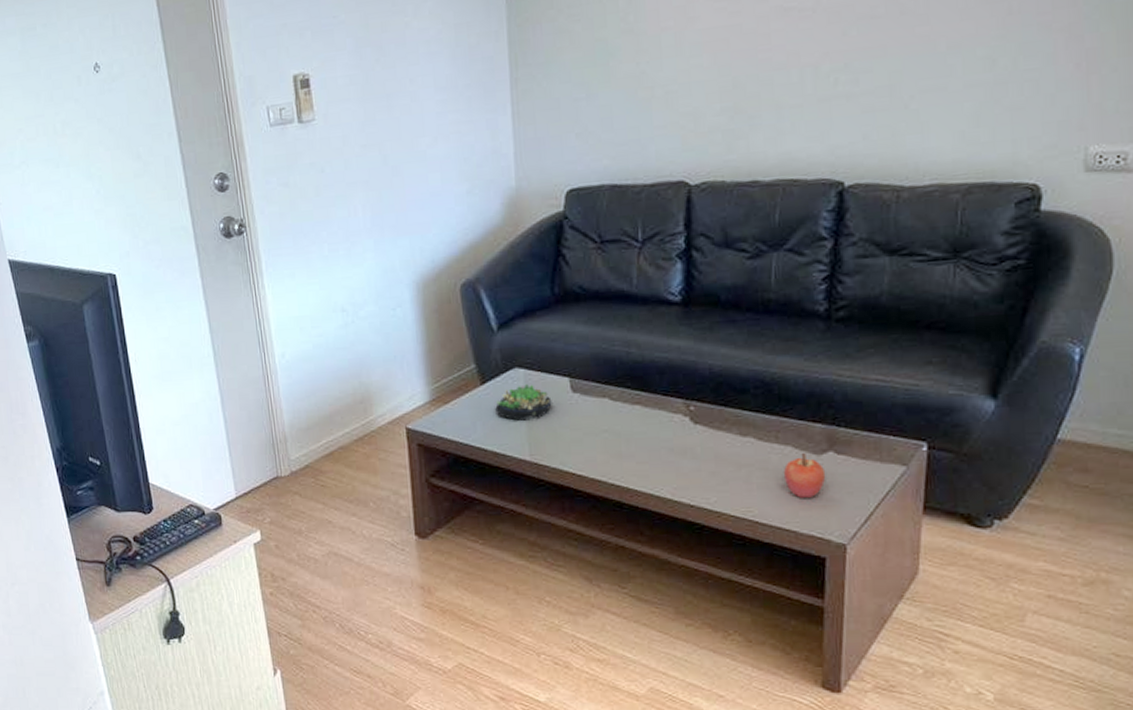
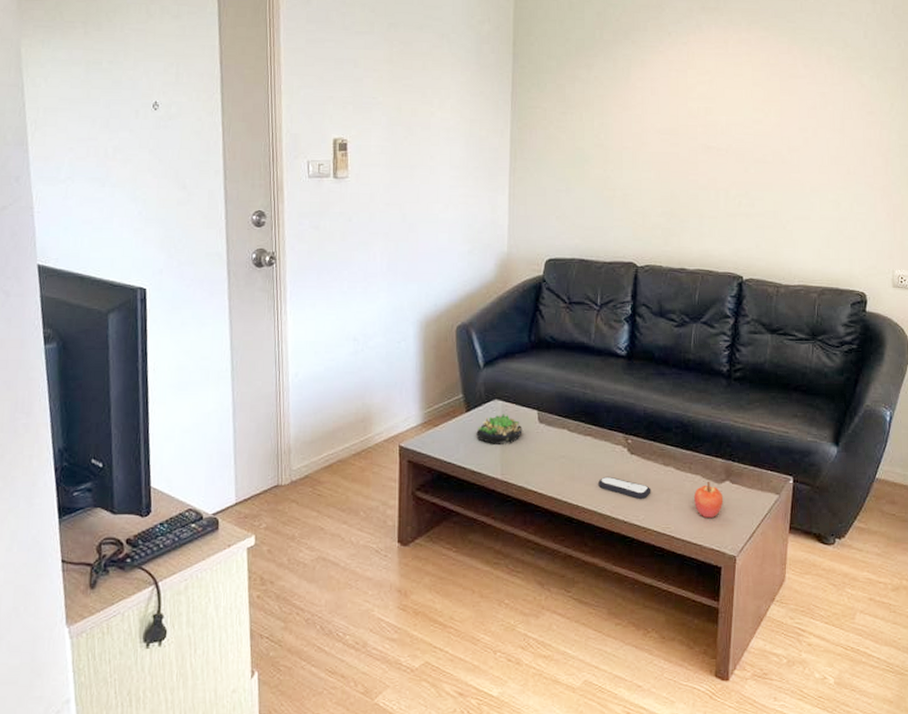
remote control: none [653,451,725,478] -> present [598,476,651,499]

